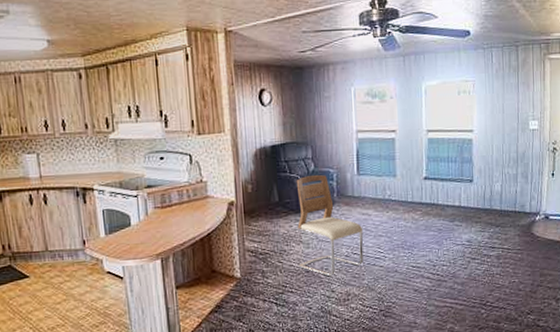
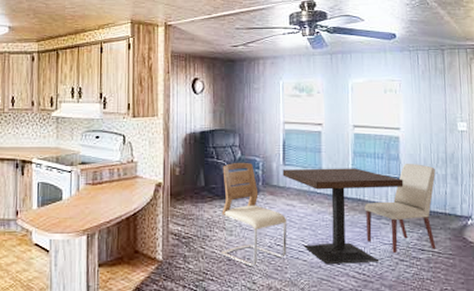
dining table: none [357,173,476,268] -> present [282,168,404,264]
chair: none [438,165,507,253] -> present [364,164,436,254]

